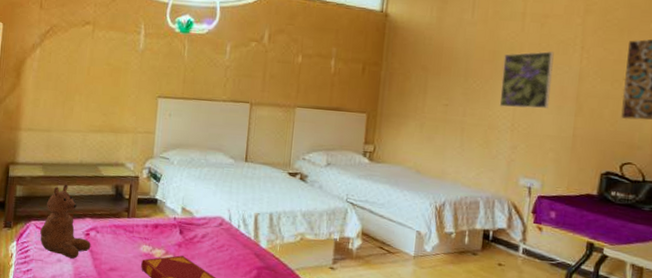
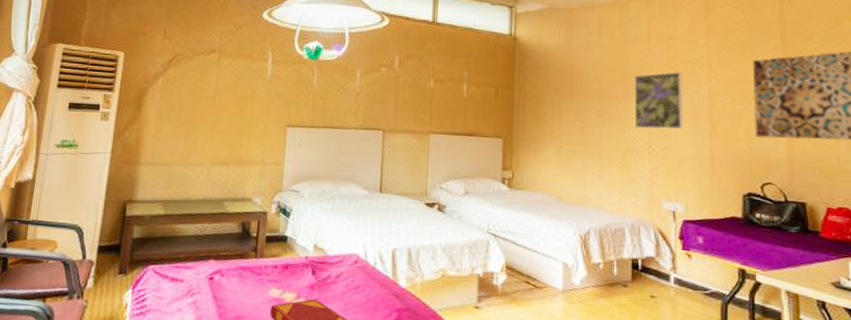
teddy bear: present [40,184,91,259] -> none [158,222,215,307]

